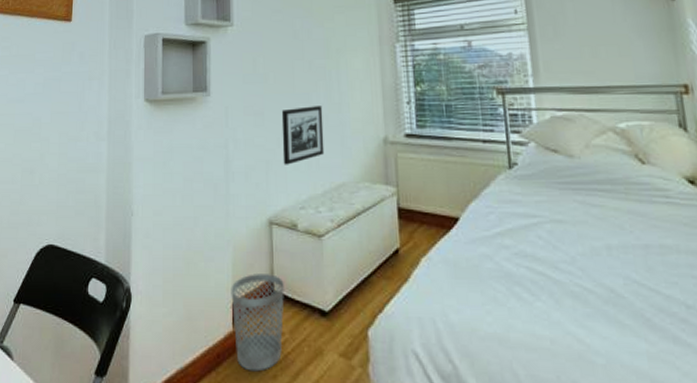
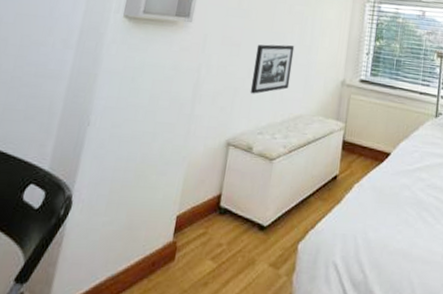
wastebasket: present [231,274,285,372] -> none [172,189,231,279]

